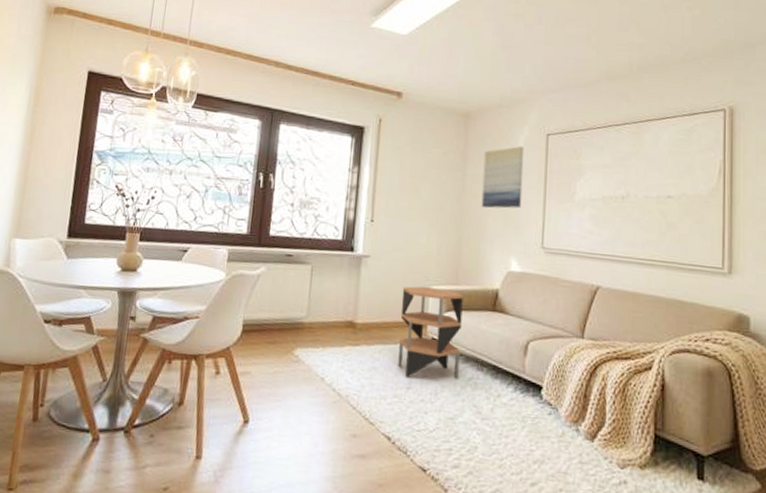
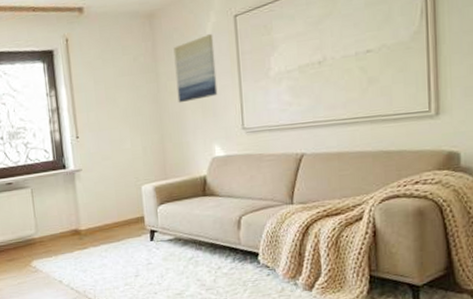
side table: present [398,286,463,379] -> none [116,185,180,267]

